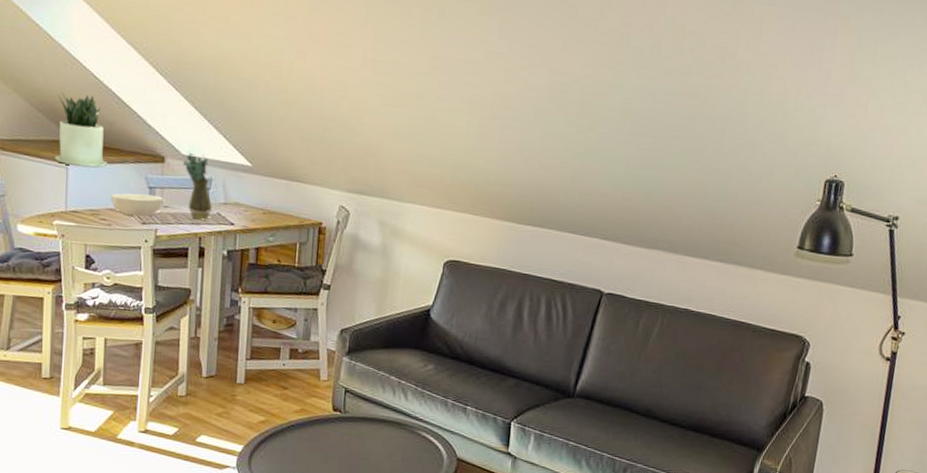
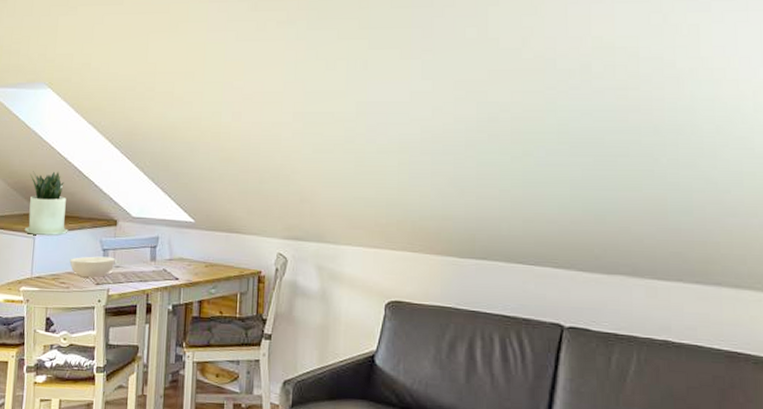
vase: present [183,152,212,220] -> none [133,214,158,277]

